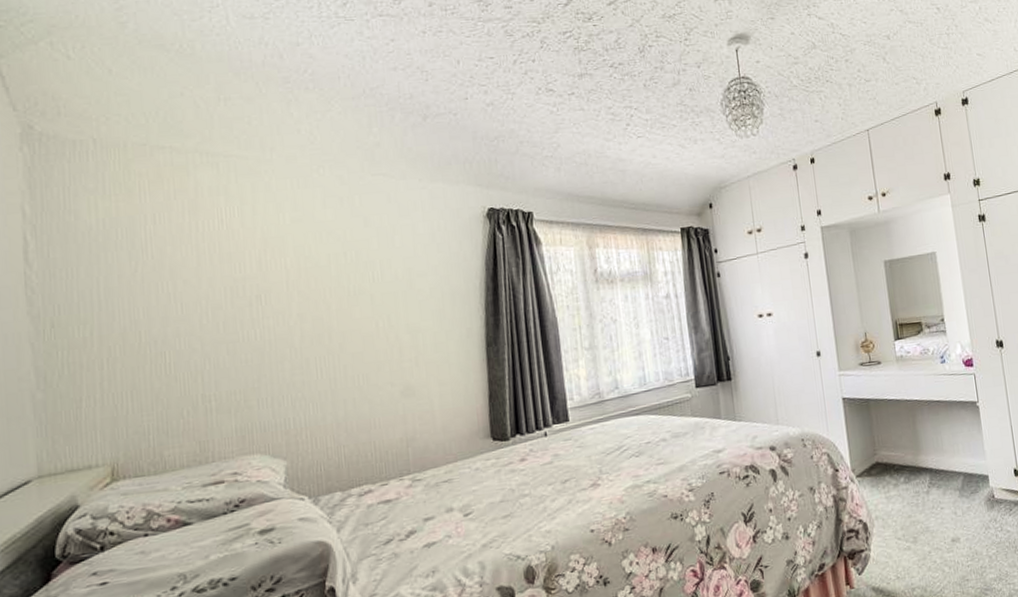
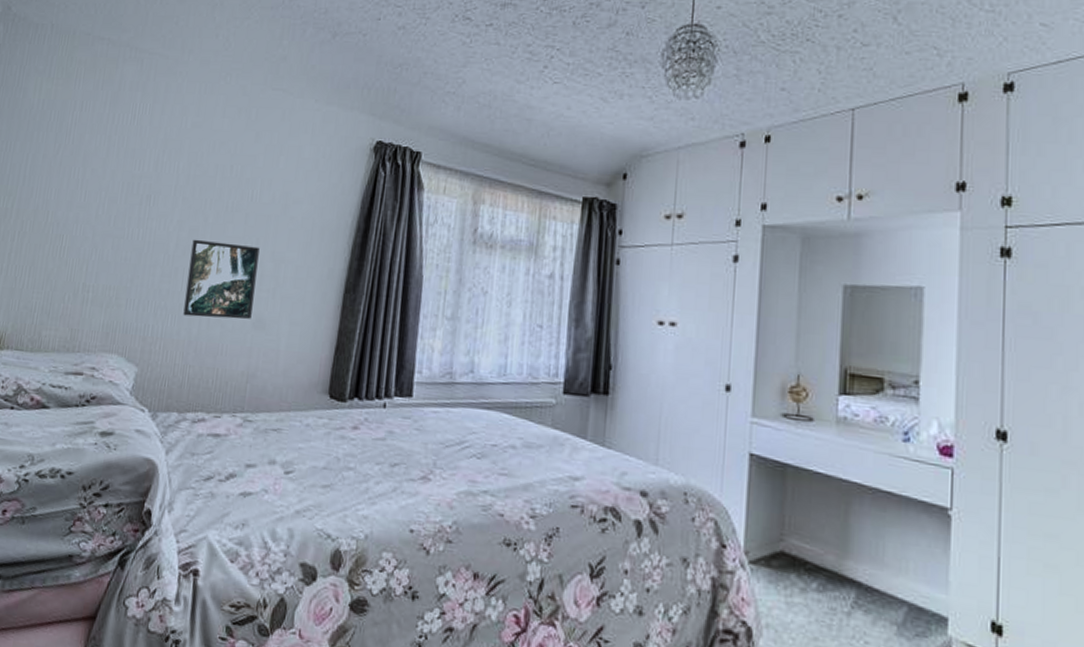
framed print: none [319,322,399,401] -> present [183,239,260,319]

